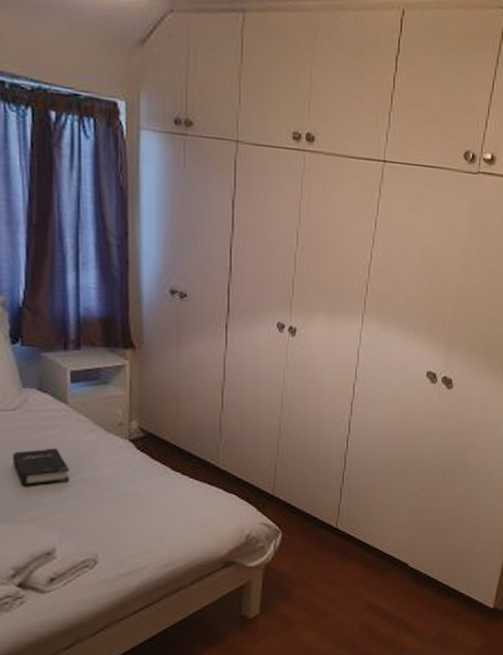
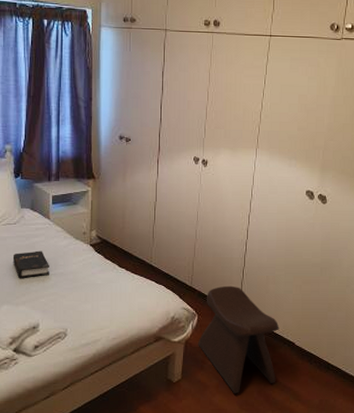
stool: none [282,493,389,629] -> present [198,285,280,393]

